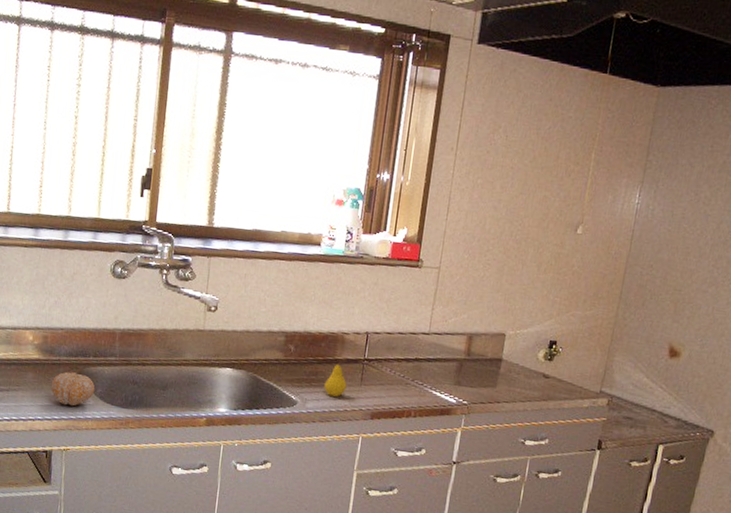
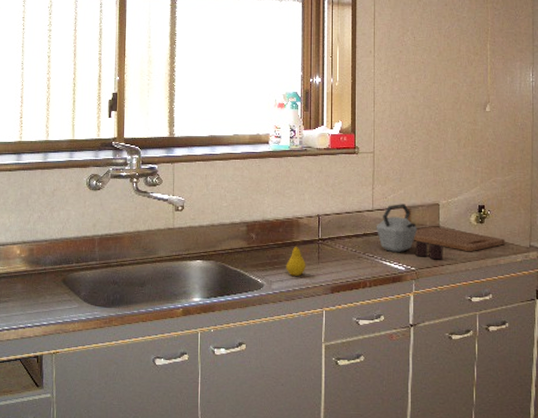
fruit: present [51,371,96,407] -> none [38,279,79,311]
kettle: none [430,329,503,397] -> present [376,204,443,260]
cutting board: none [470,358,574,391] -> present [413,226,506,252]

